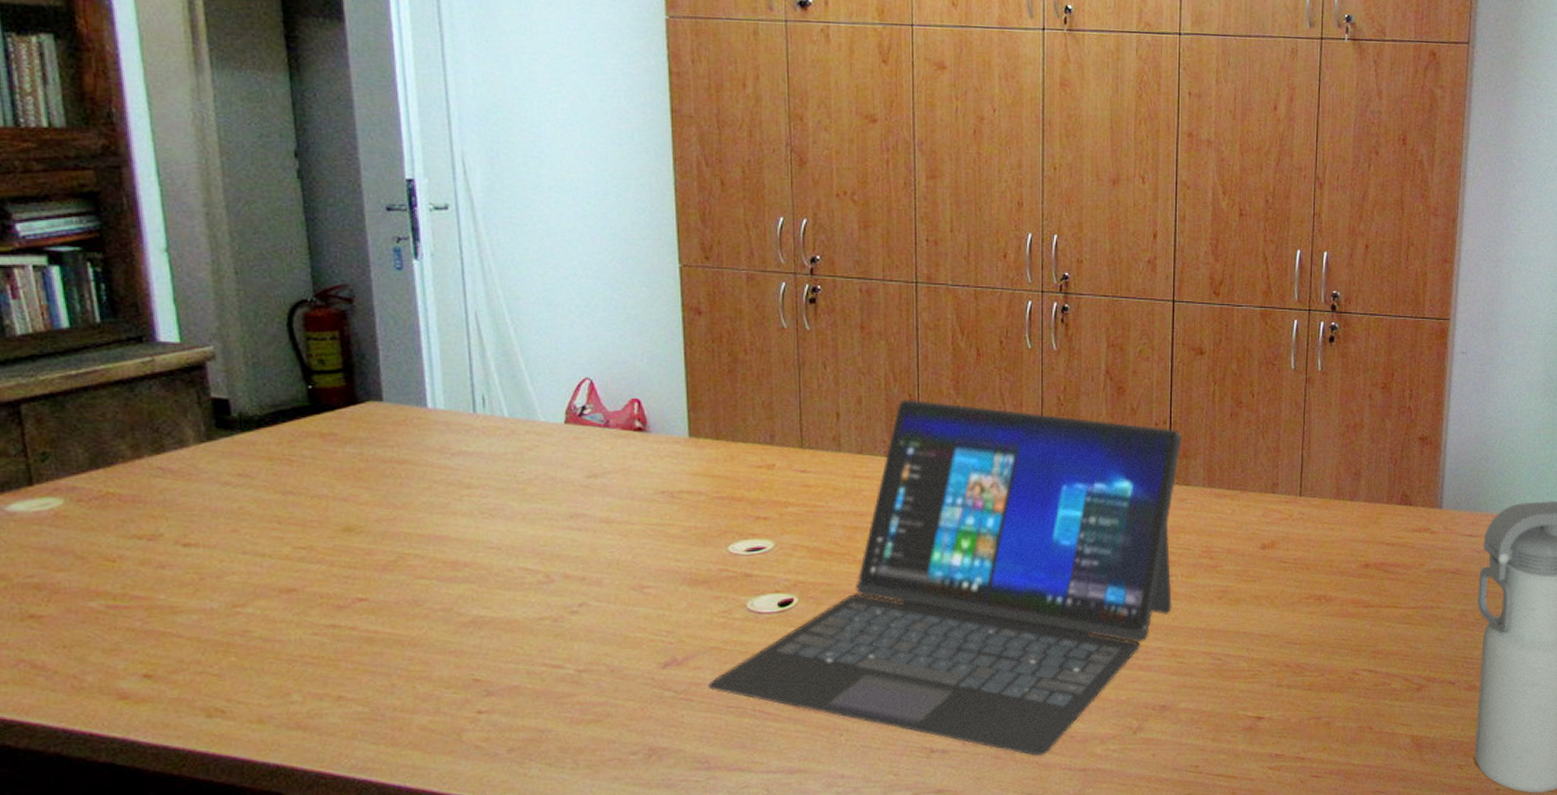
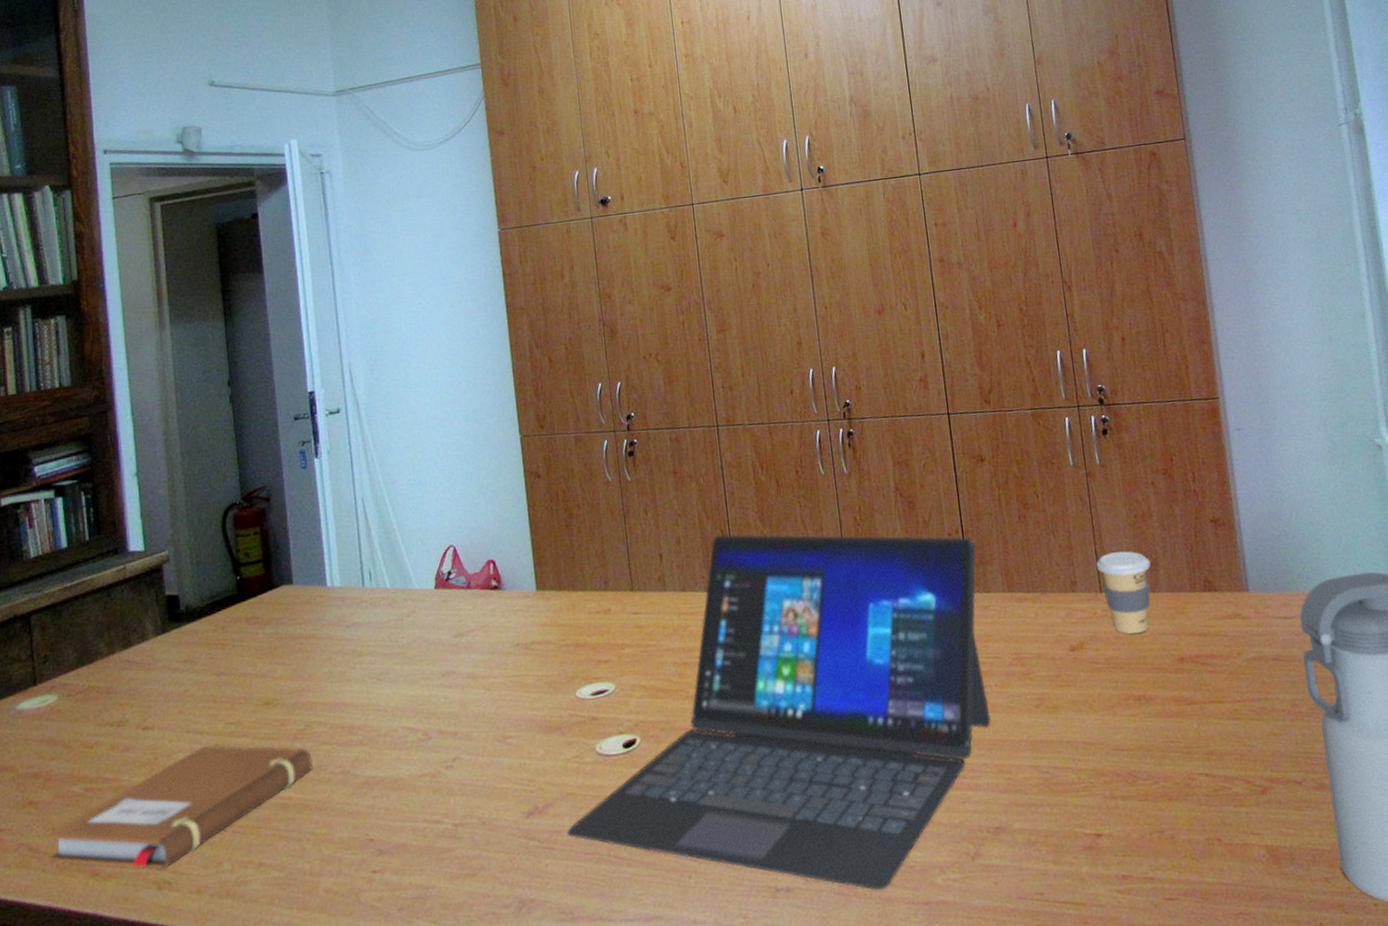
notebook: none [55,570,406,697] -> present [46,745,312,870]
coffee cup: none [1301,459,1353,539] -> present [1096,551,1151,634]

